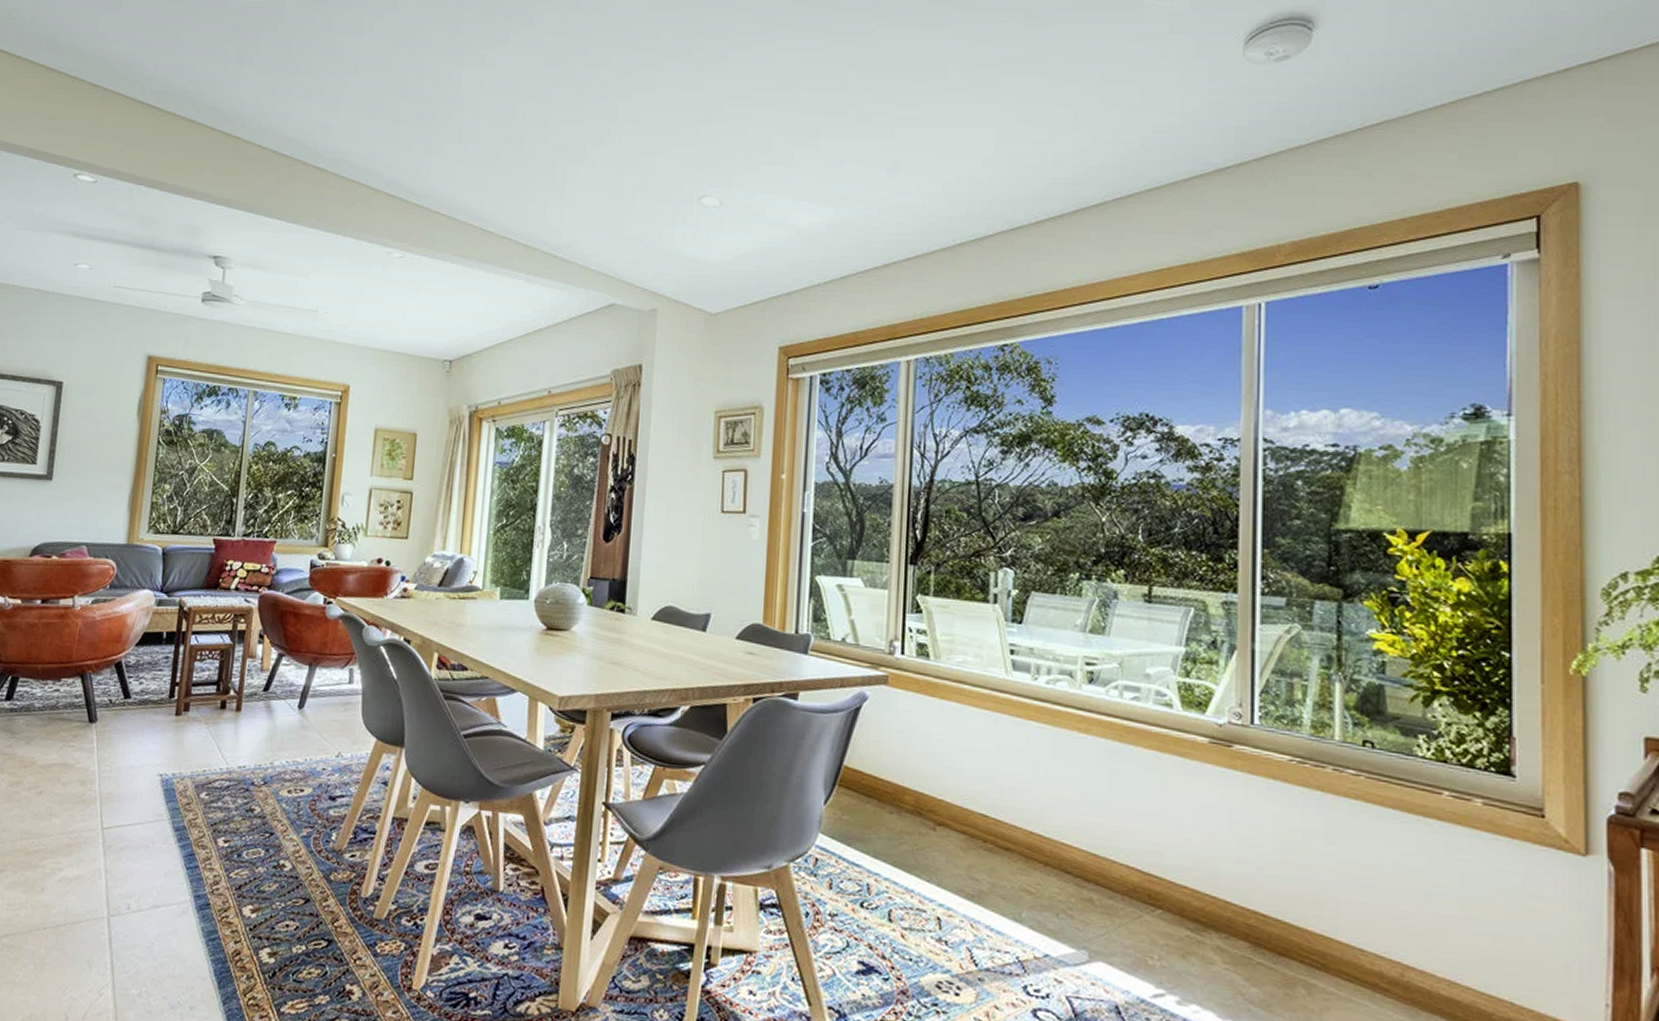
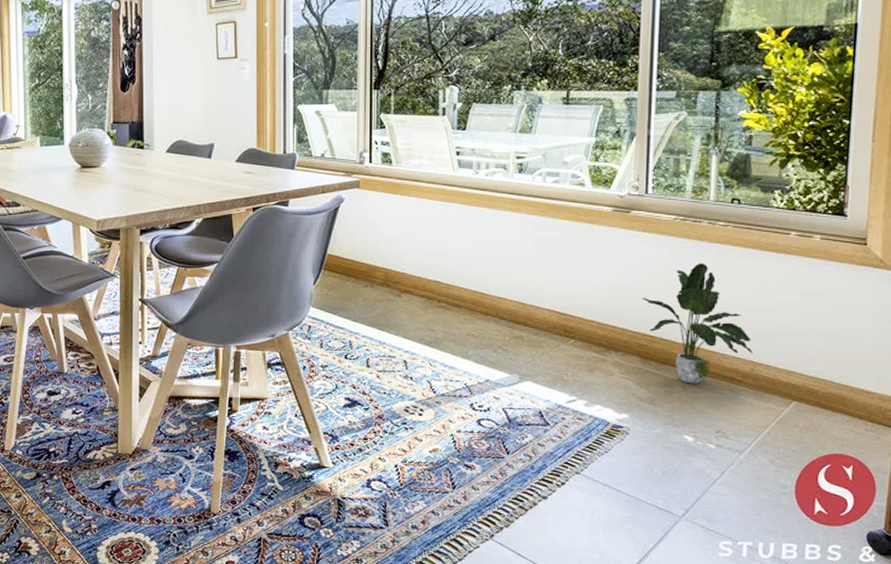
potted plant: none [1250,822,1401,988] -> present [642,263,753,384]

